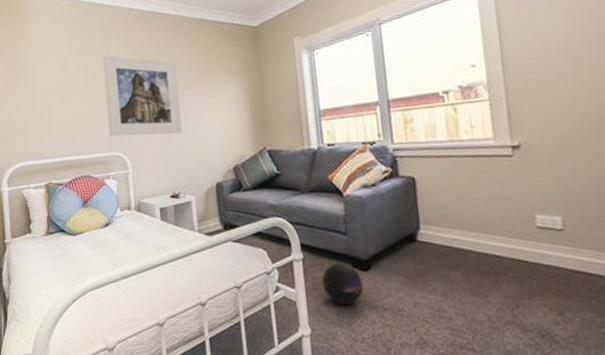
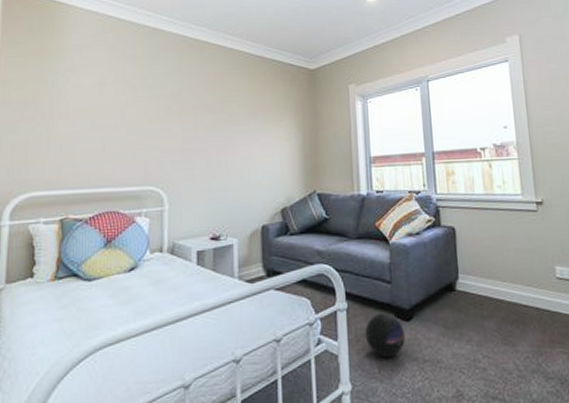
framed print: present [102,55,182,137] -> none [147,80,229,171]

